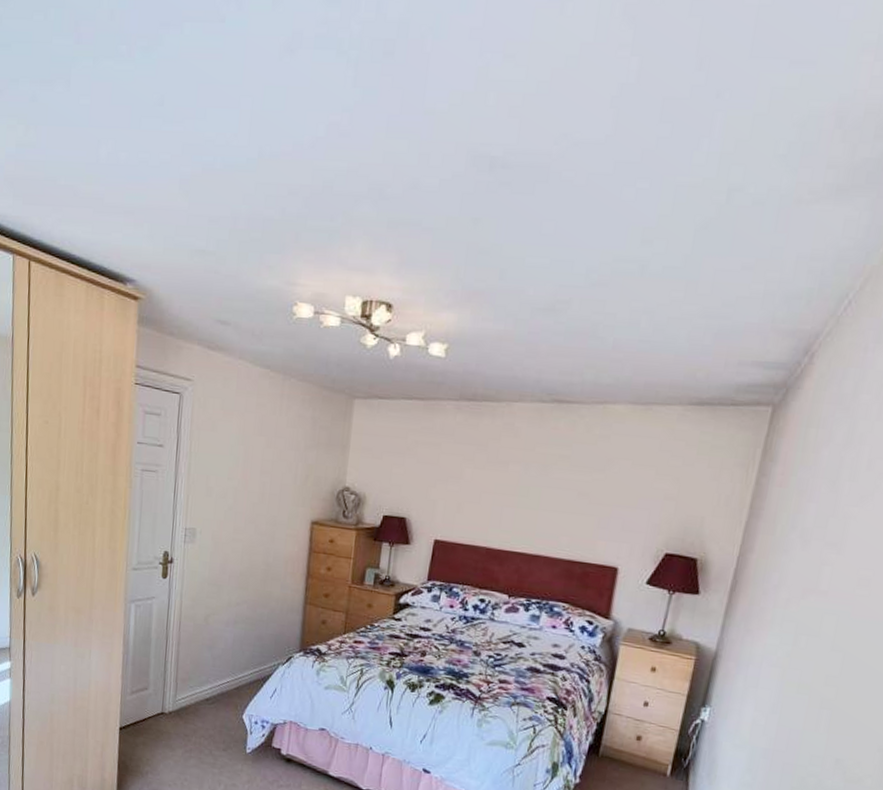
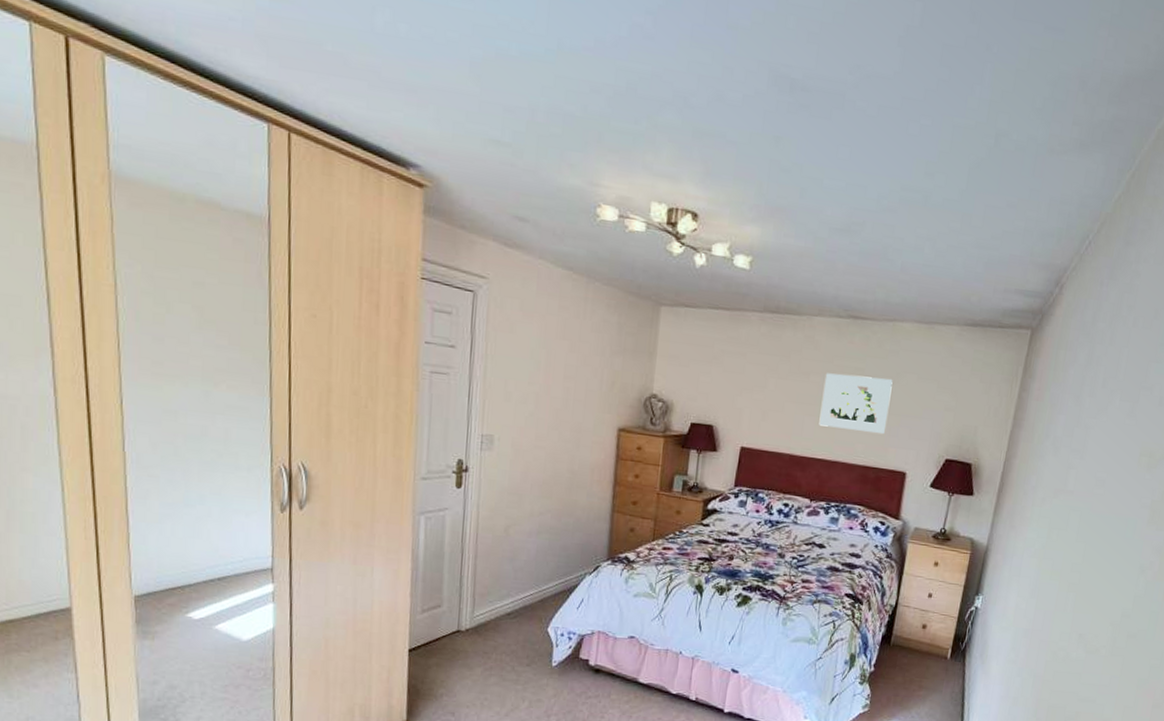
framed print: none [518,461,603,525] -> present [819,373,893,434]

